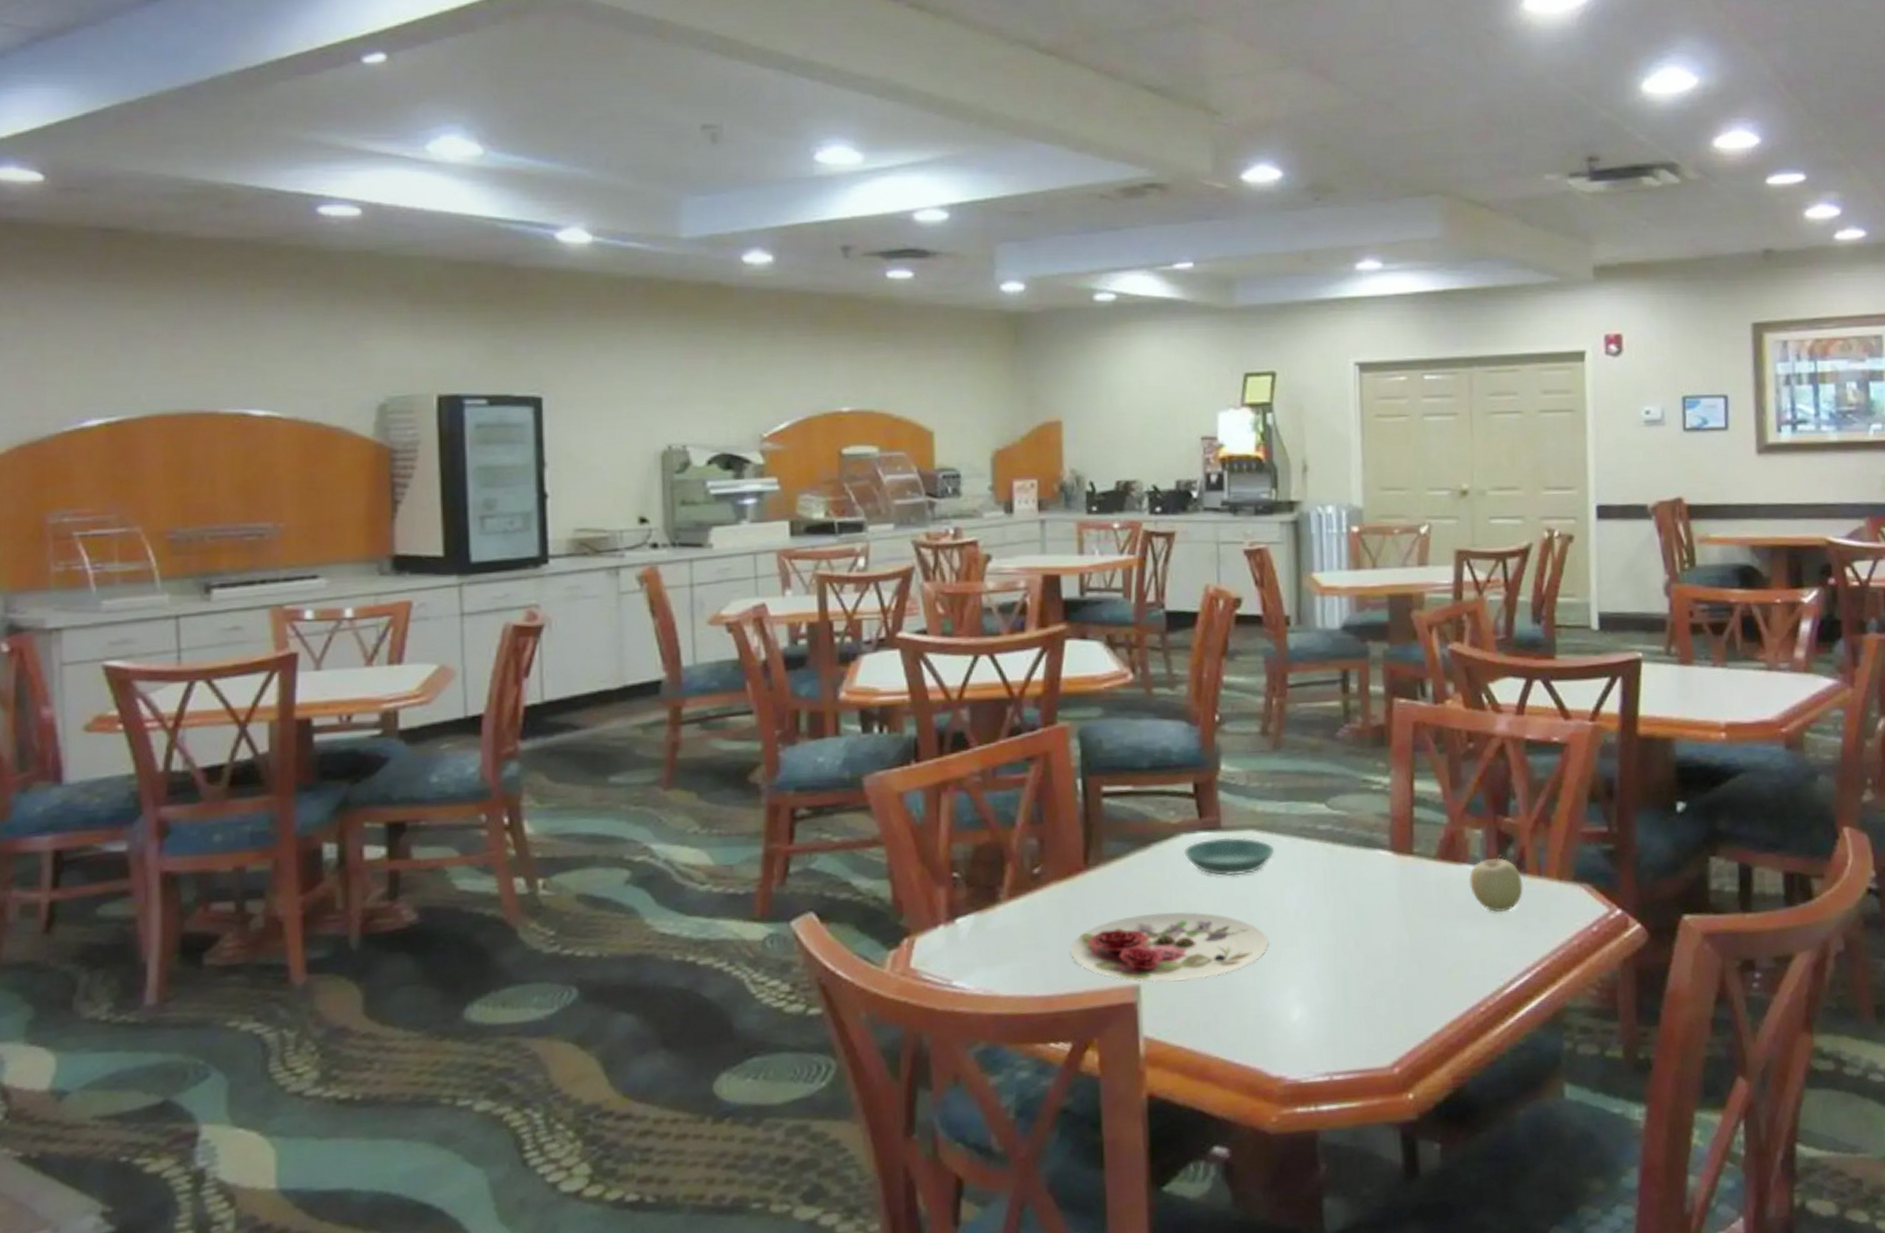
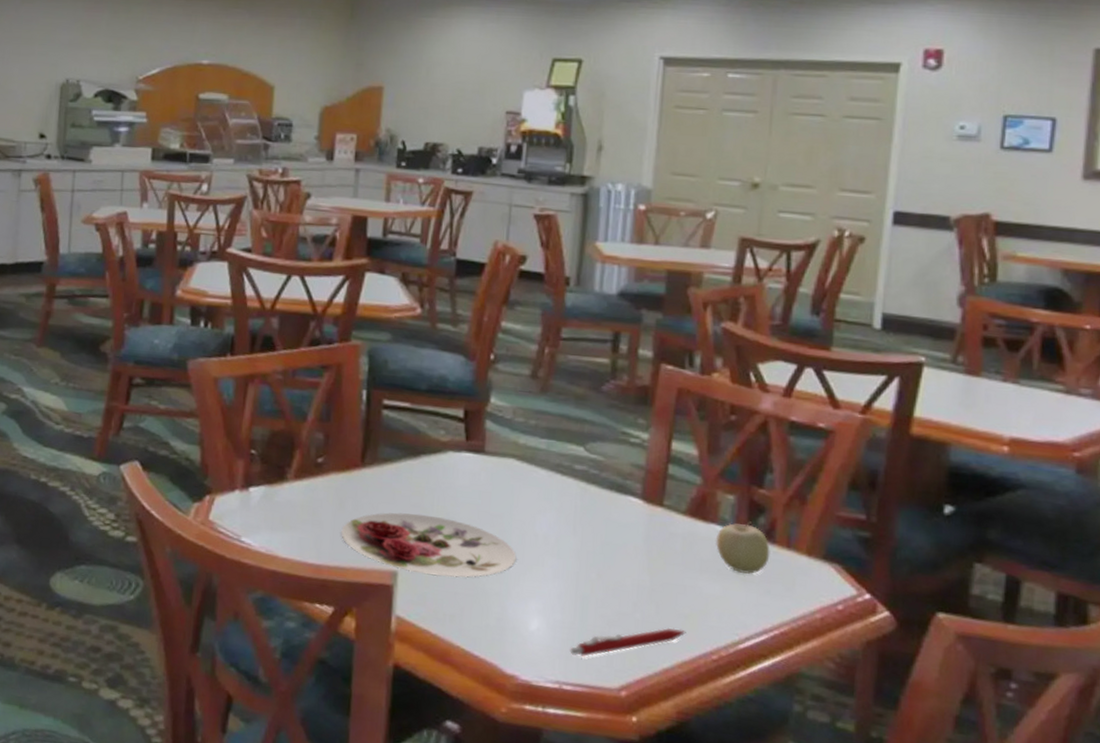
saucer: present [1183,837,1275,876] -> none [448,459,532,496]
pen: none [1336,985,1452,1040] -> present [570,627,686,658]

